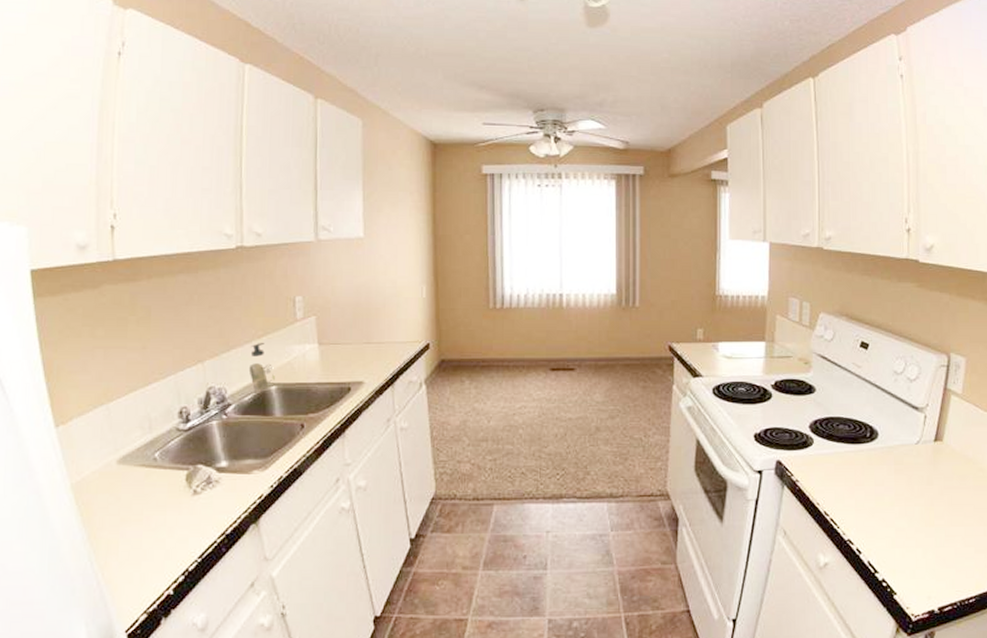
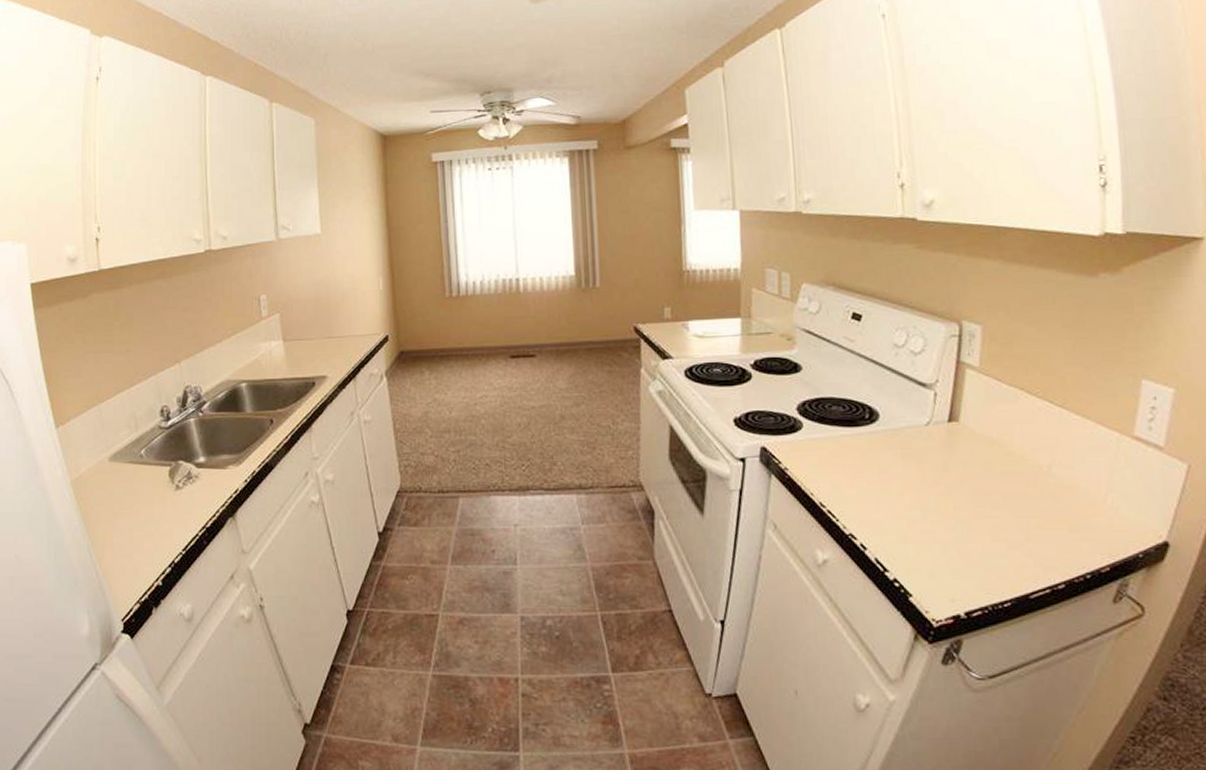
soap dispenser: present [248,343,275,393] -> none [220,342,245,391]

